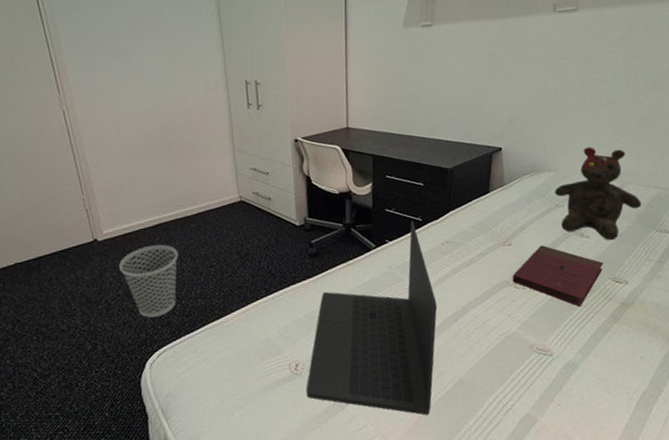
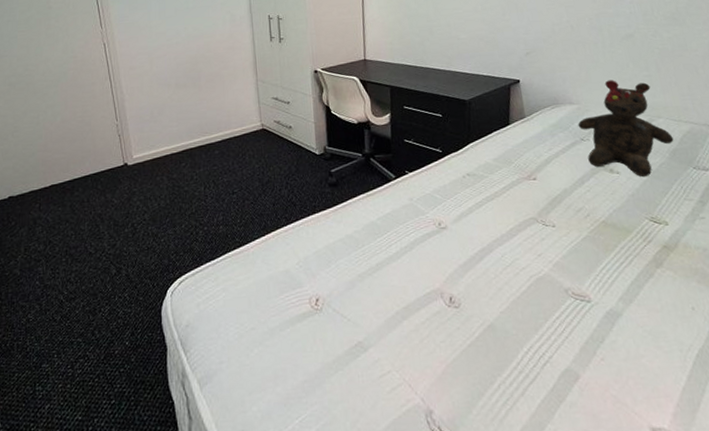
wastebasket: present [119,244,178,318] -> none [146,170,202,243]
laptop: present [306,220,438,415] -> none [327,151,462,363]
book: present [512,245,604,307] -> none [539,180,639,249]

